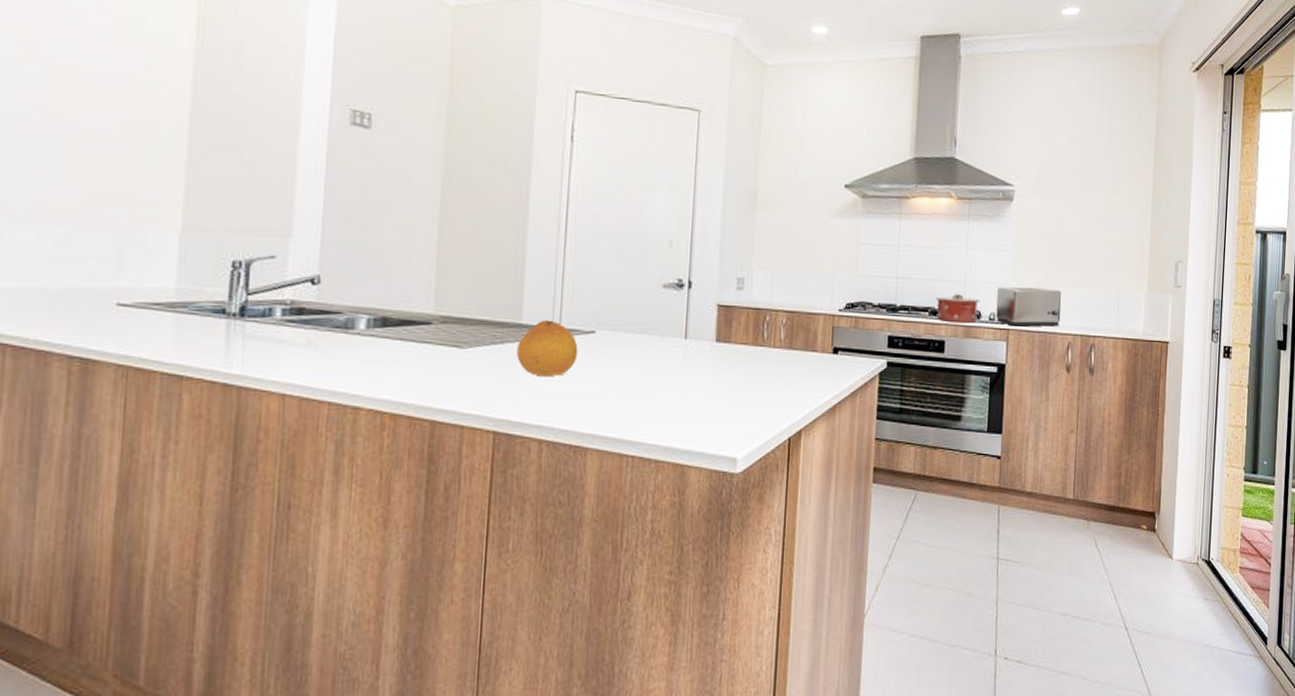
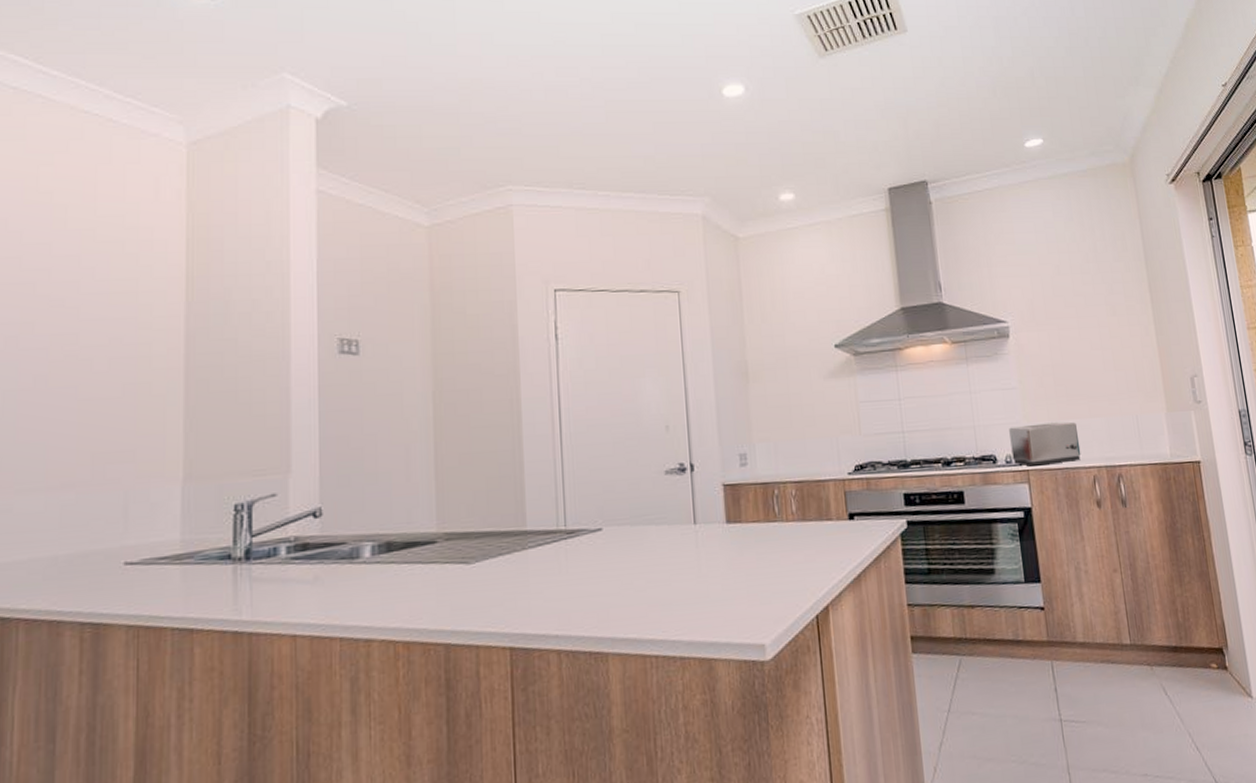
fruit: present [516,320,578,376] -> none [524,522,587,583]
casserole: present [935,293,980,324] -> none [946,439,993,472]

